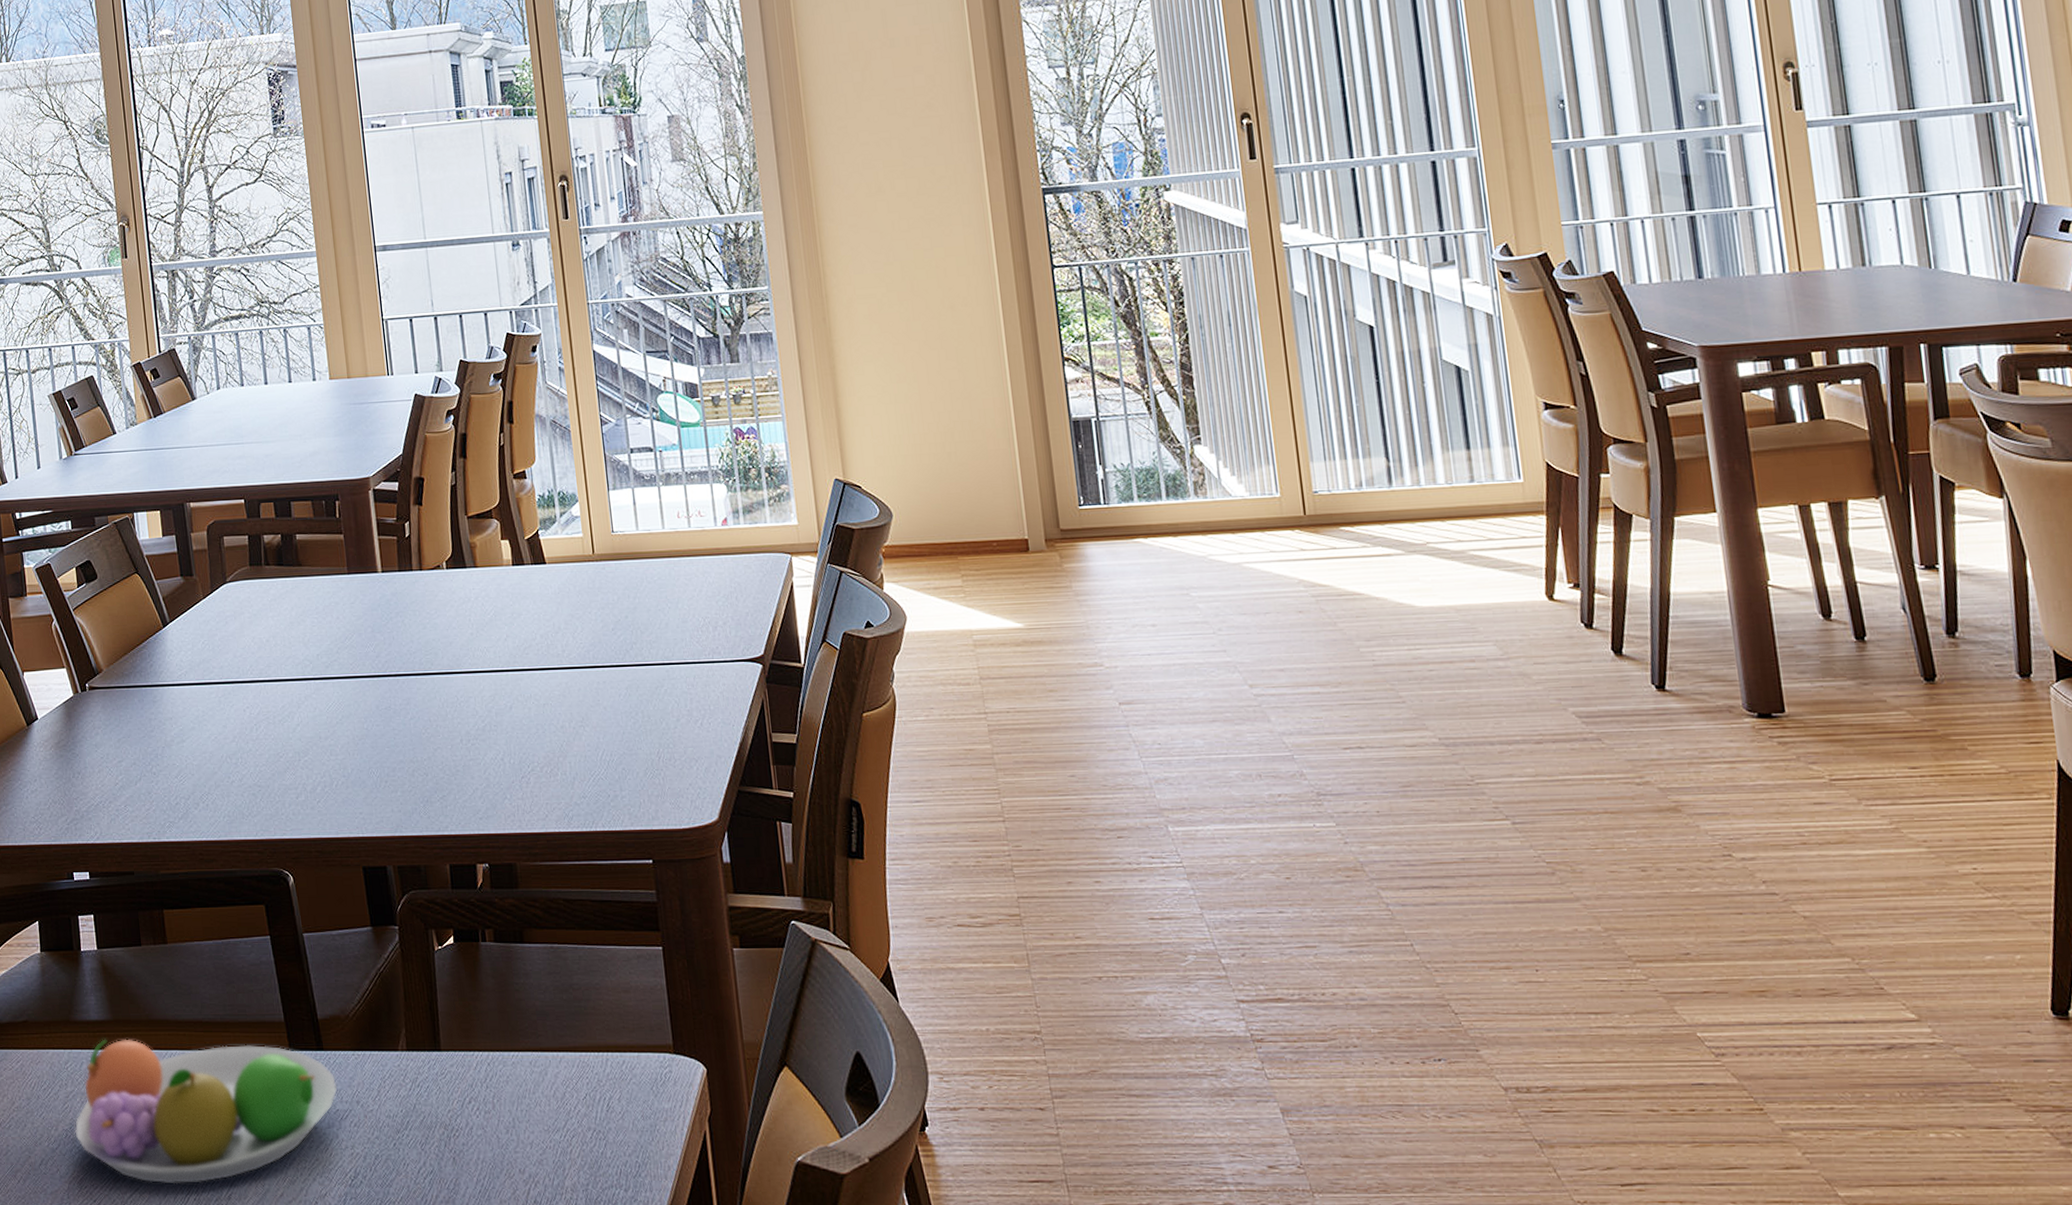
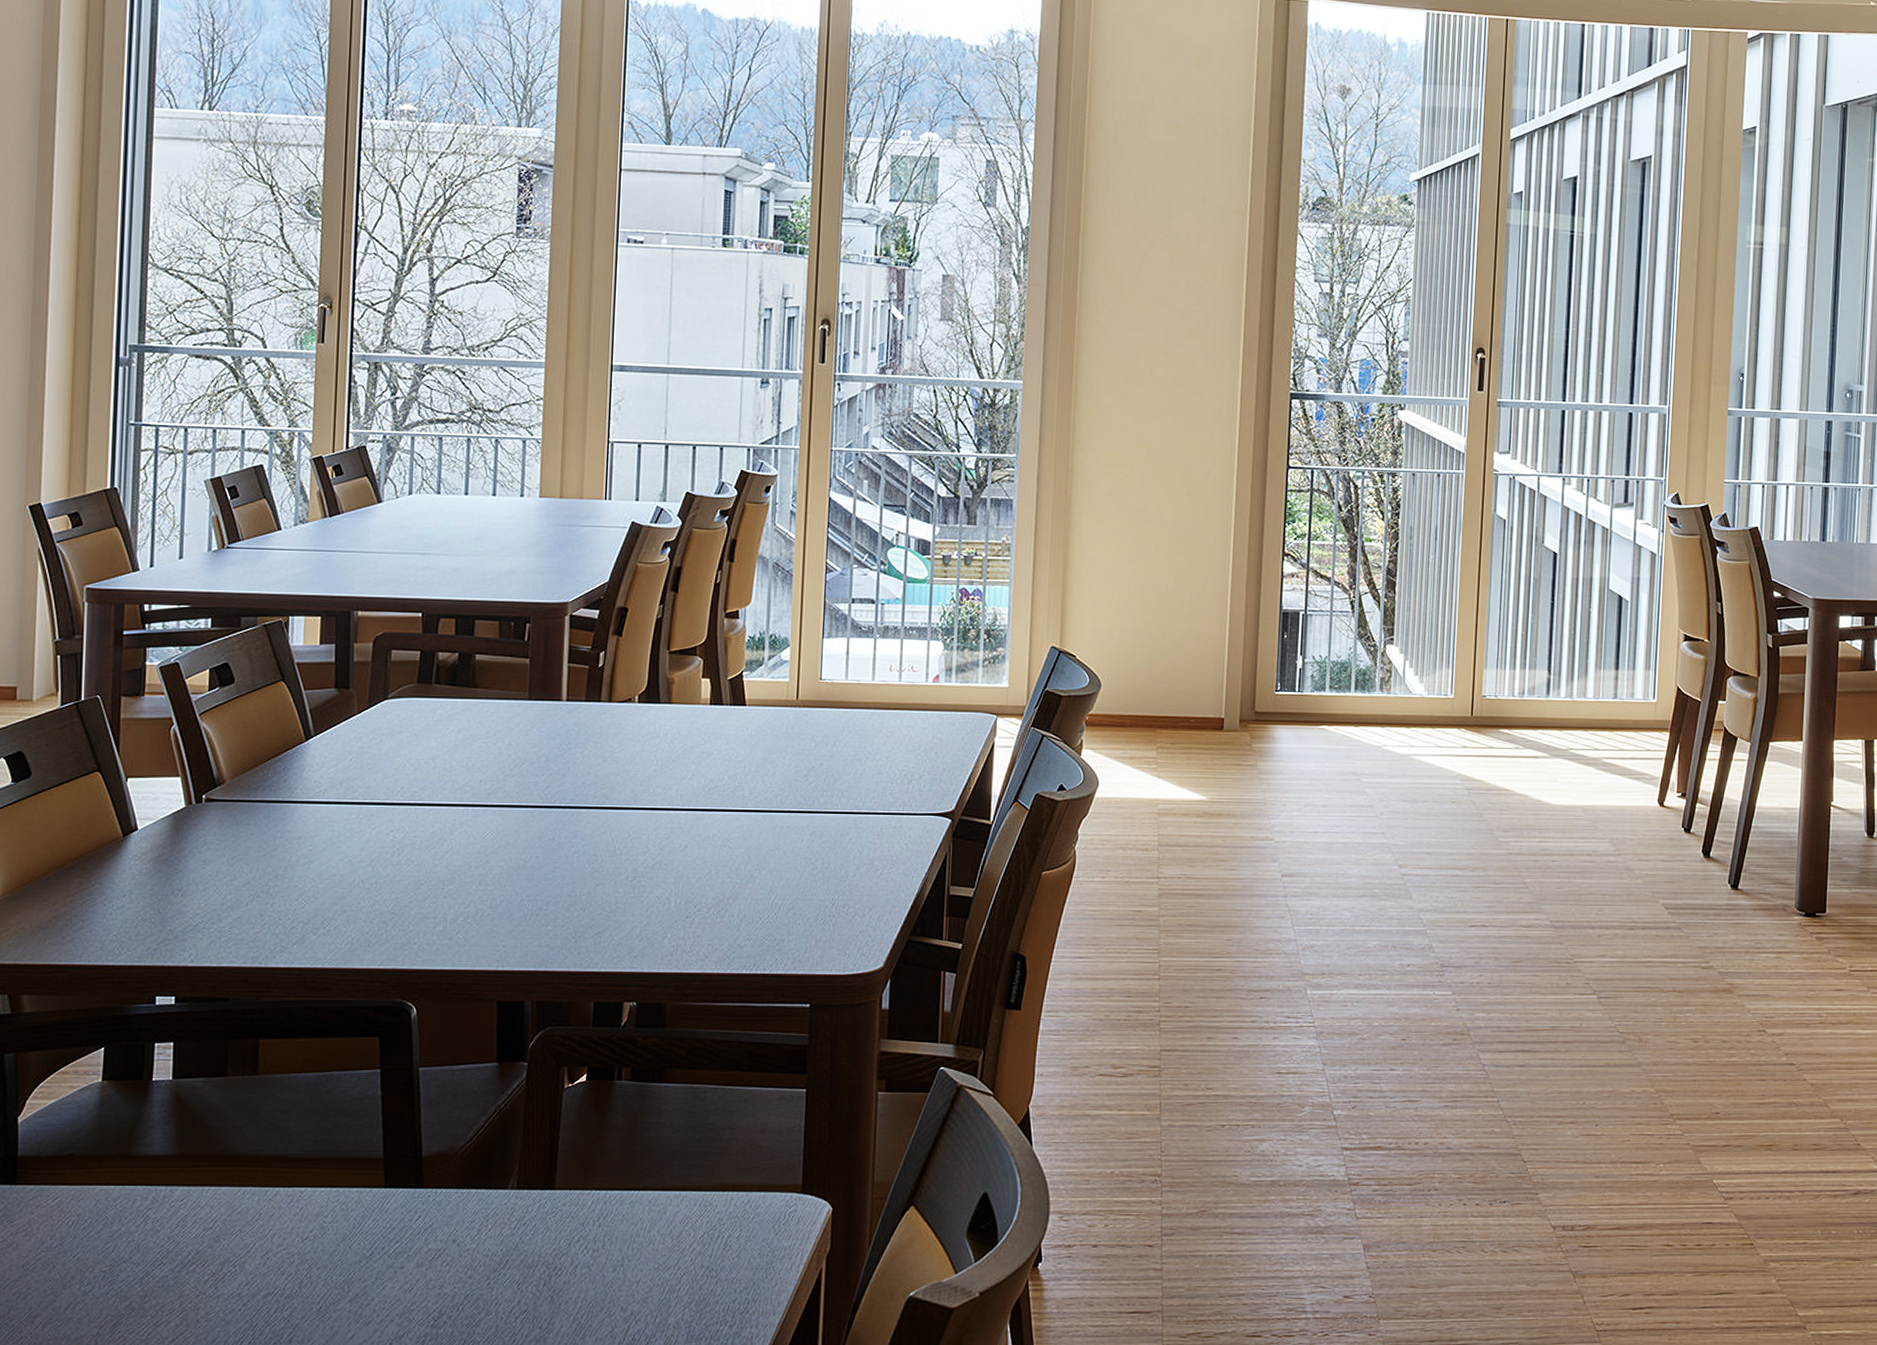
fruit bowl: present [75,1039,338,1184] -> none [114,1174,434,1328]

